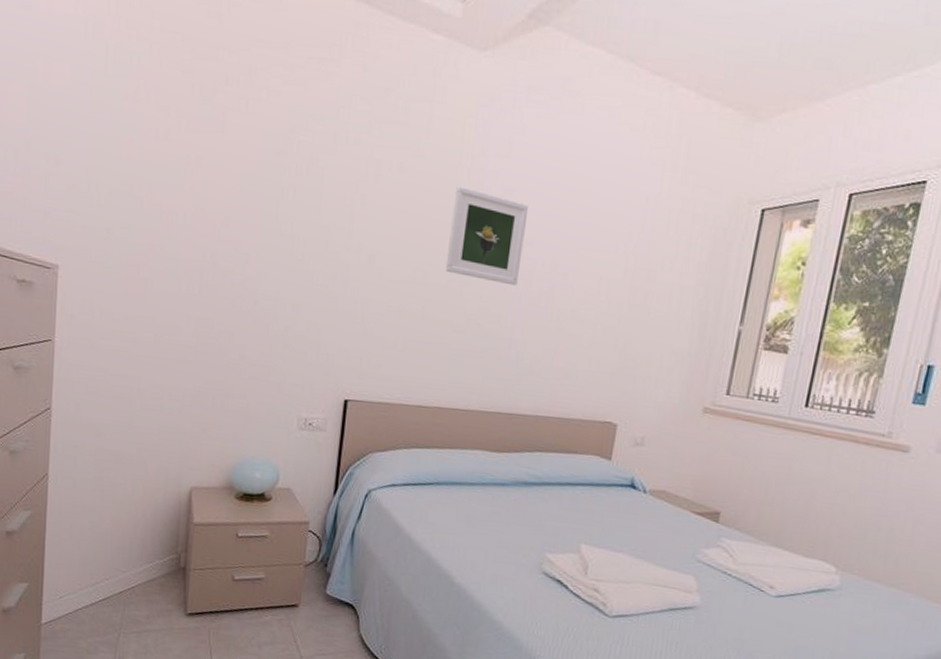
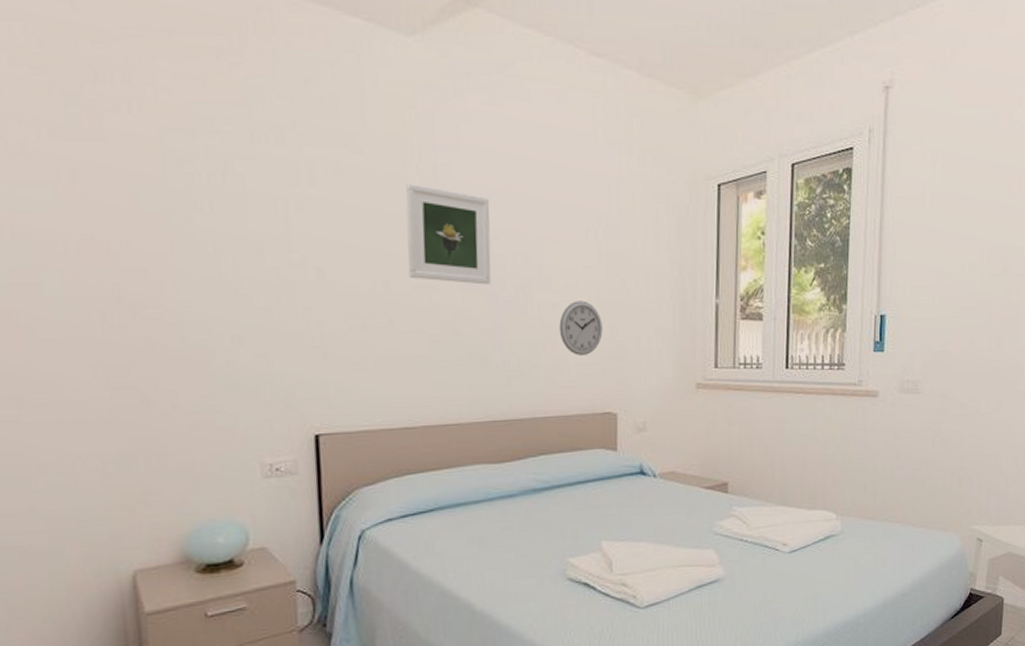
wall clock: none [574,310,618,364] -> present [559,301,603,355]

